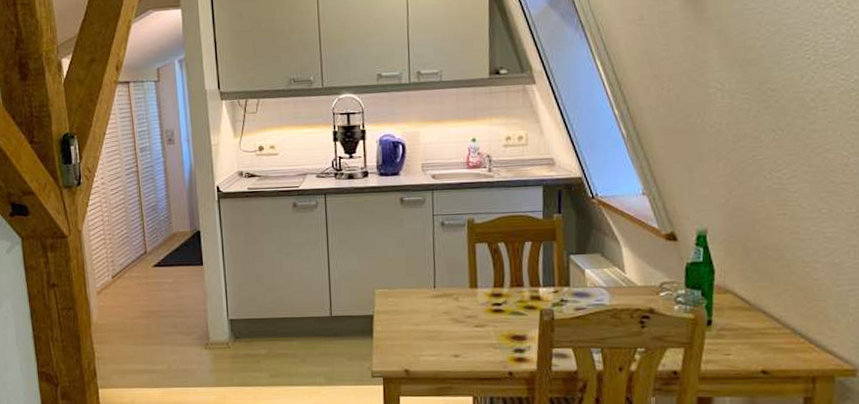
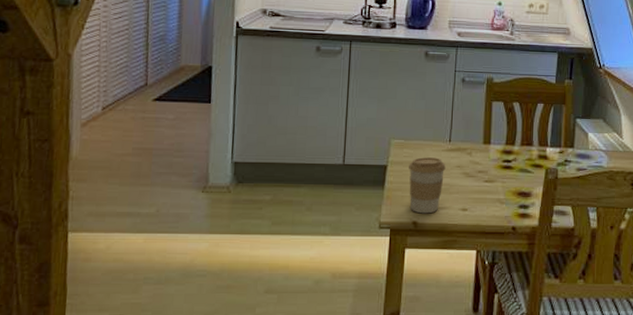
coffee cup: none [395,305,433,362] -> present [409,157,446,214]

